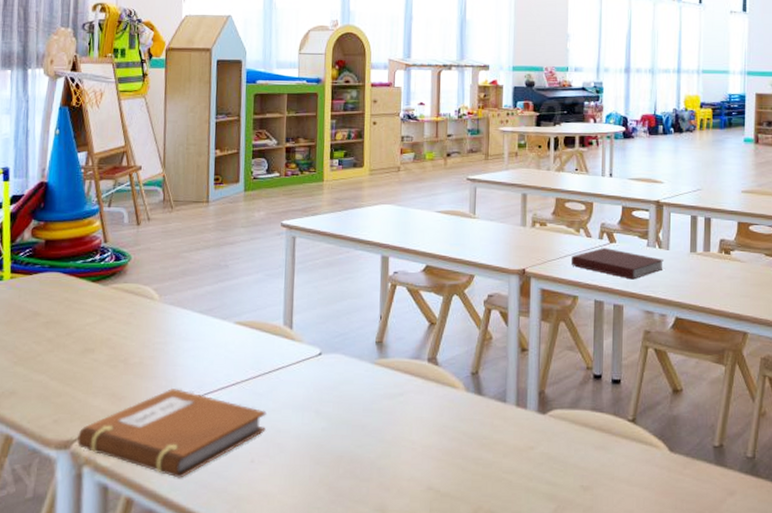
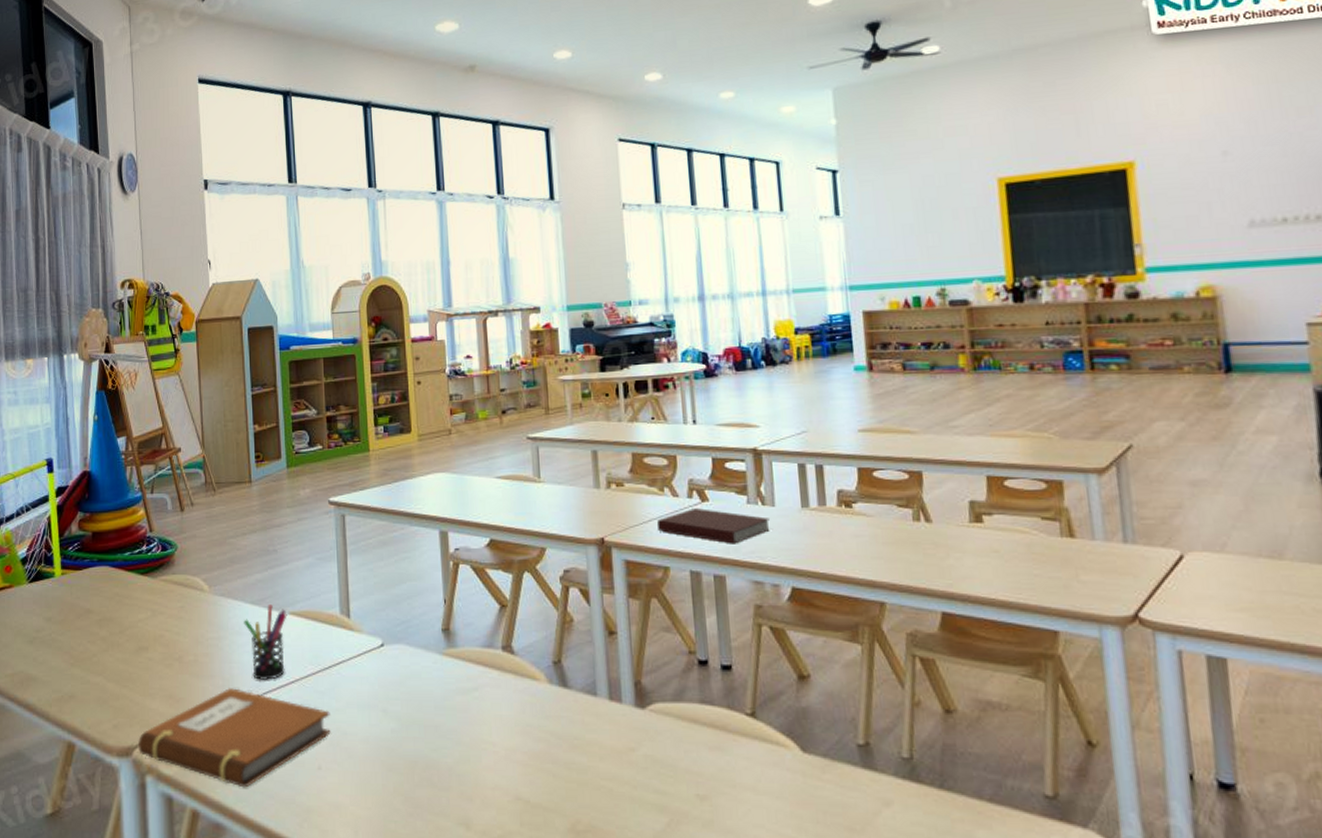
pen holder: none [191,314,233,383] -> present [244,605,287,681]

